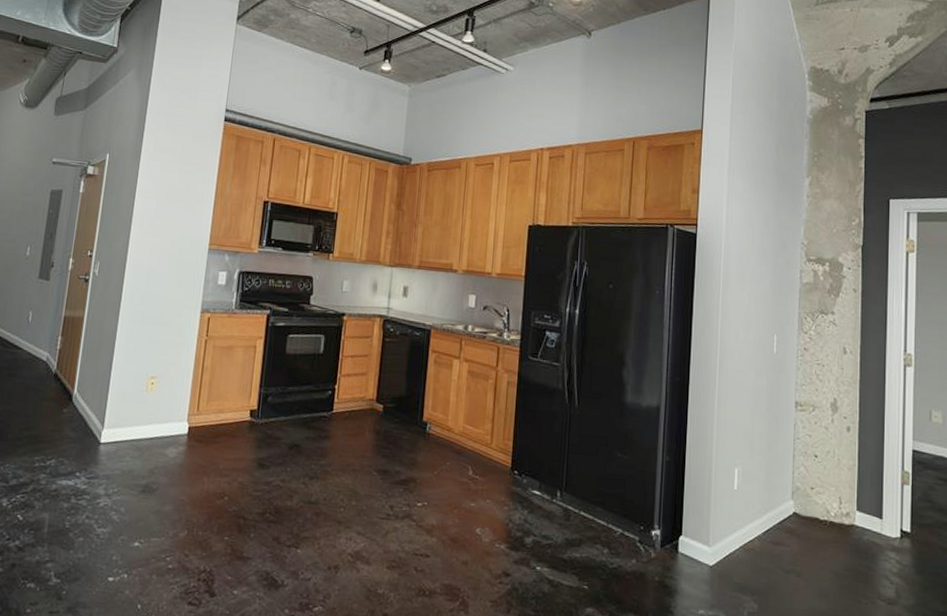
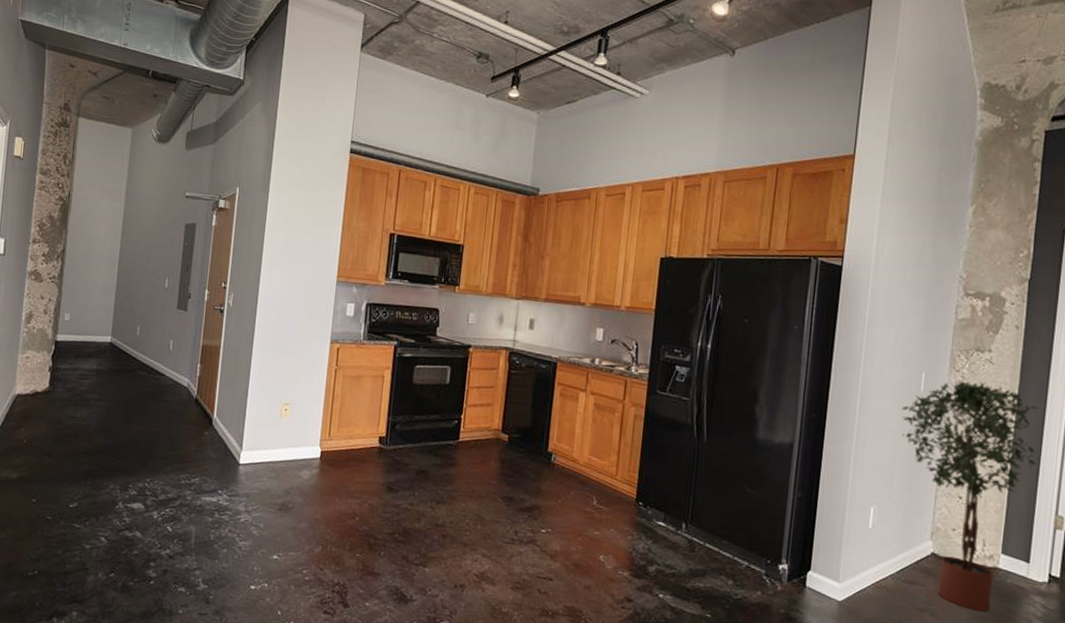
potted tree: none [757,342,881,570] -> present [901,381,1039,612]

